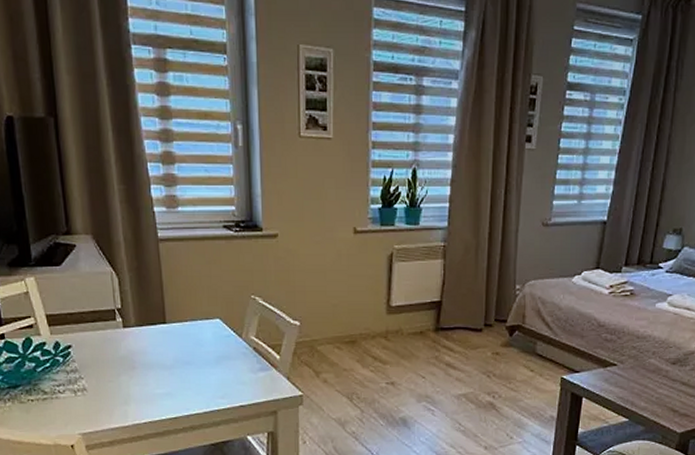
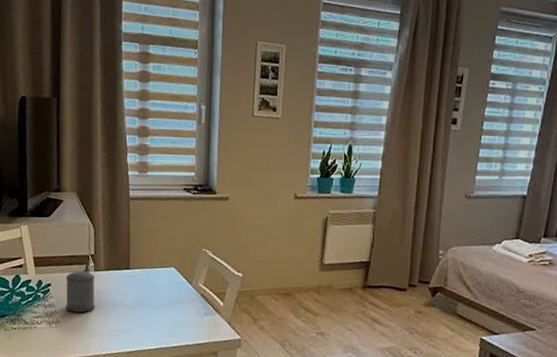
beer stein: none [88,317,129,378] -> present [65,262,96,313]

